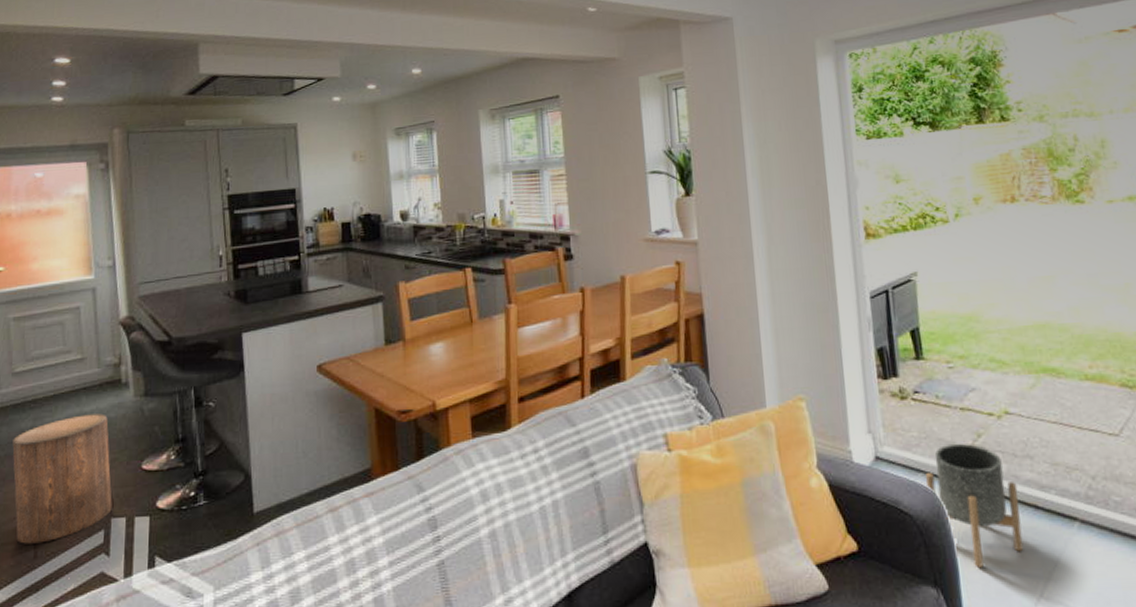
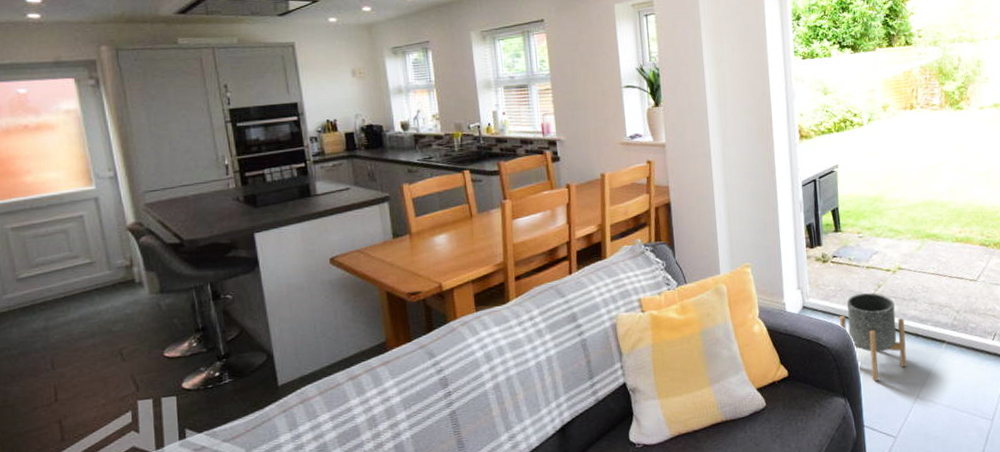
stool: present [12,414,112,544] -> none [25,311,138,430]

